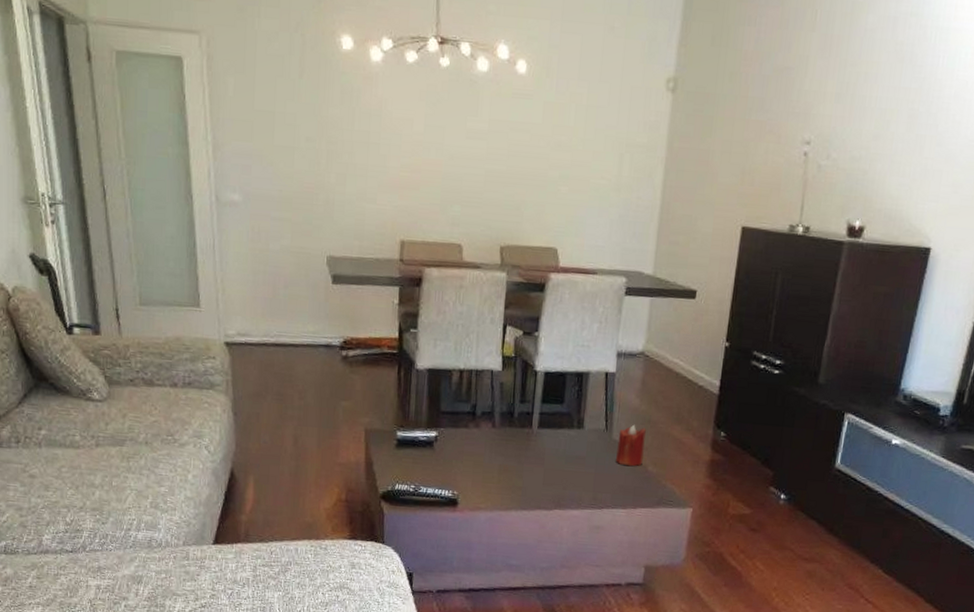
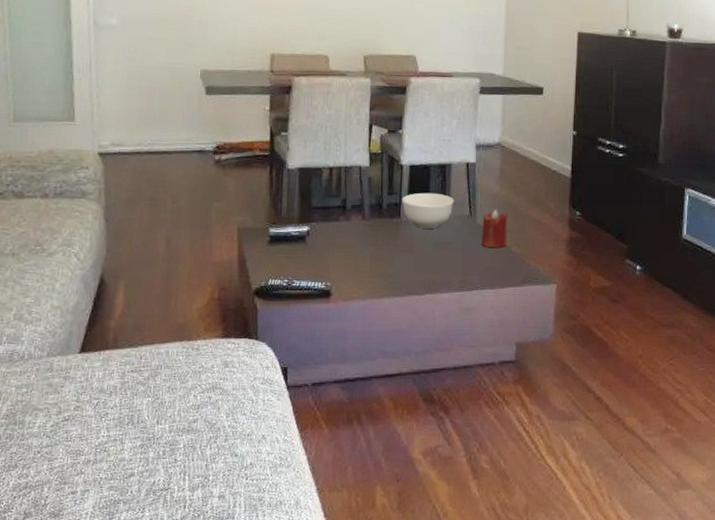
bowl: none [534,402,590,442] -> present [402,192,454,229]

